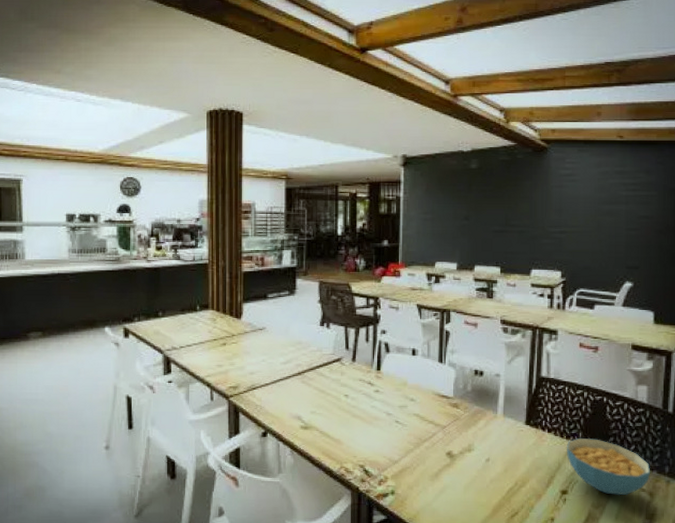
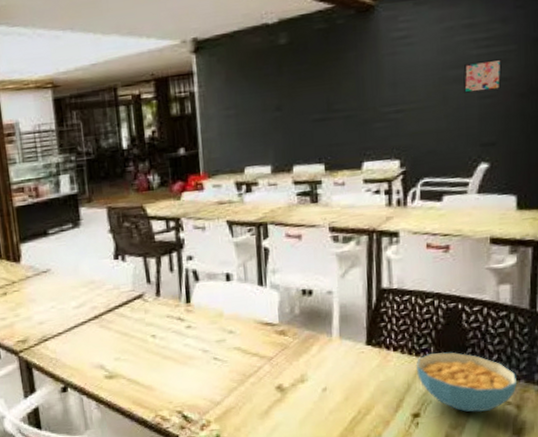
wall art: none [614,201,646,225] -> present [463,59,503,93]

